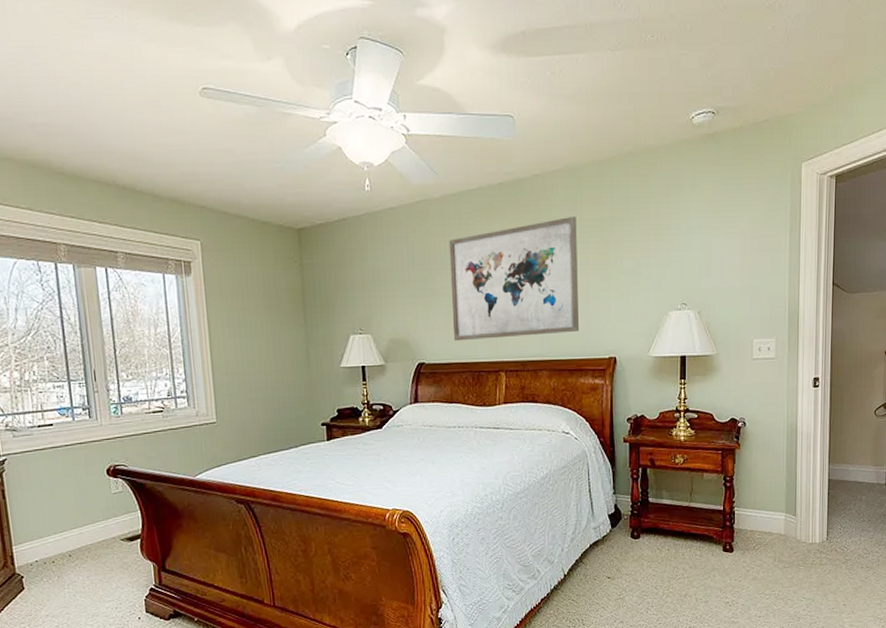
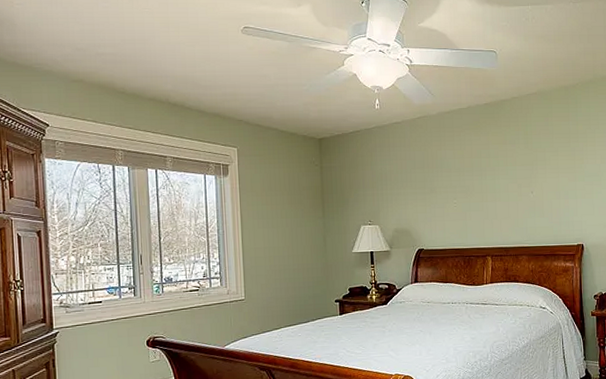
wall art: present [449,215,579,342] -> none [444,129,552,231]

